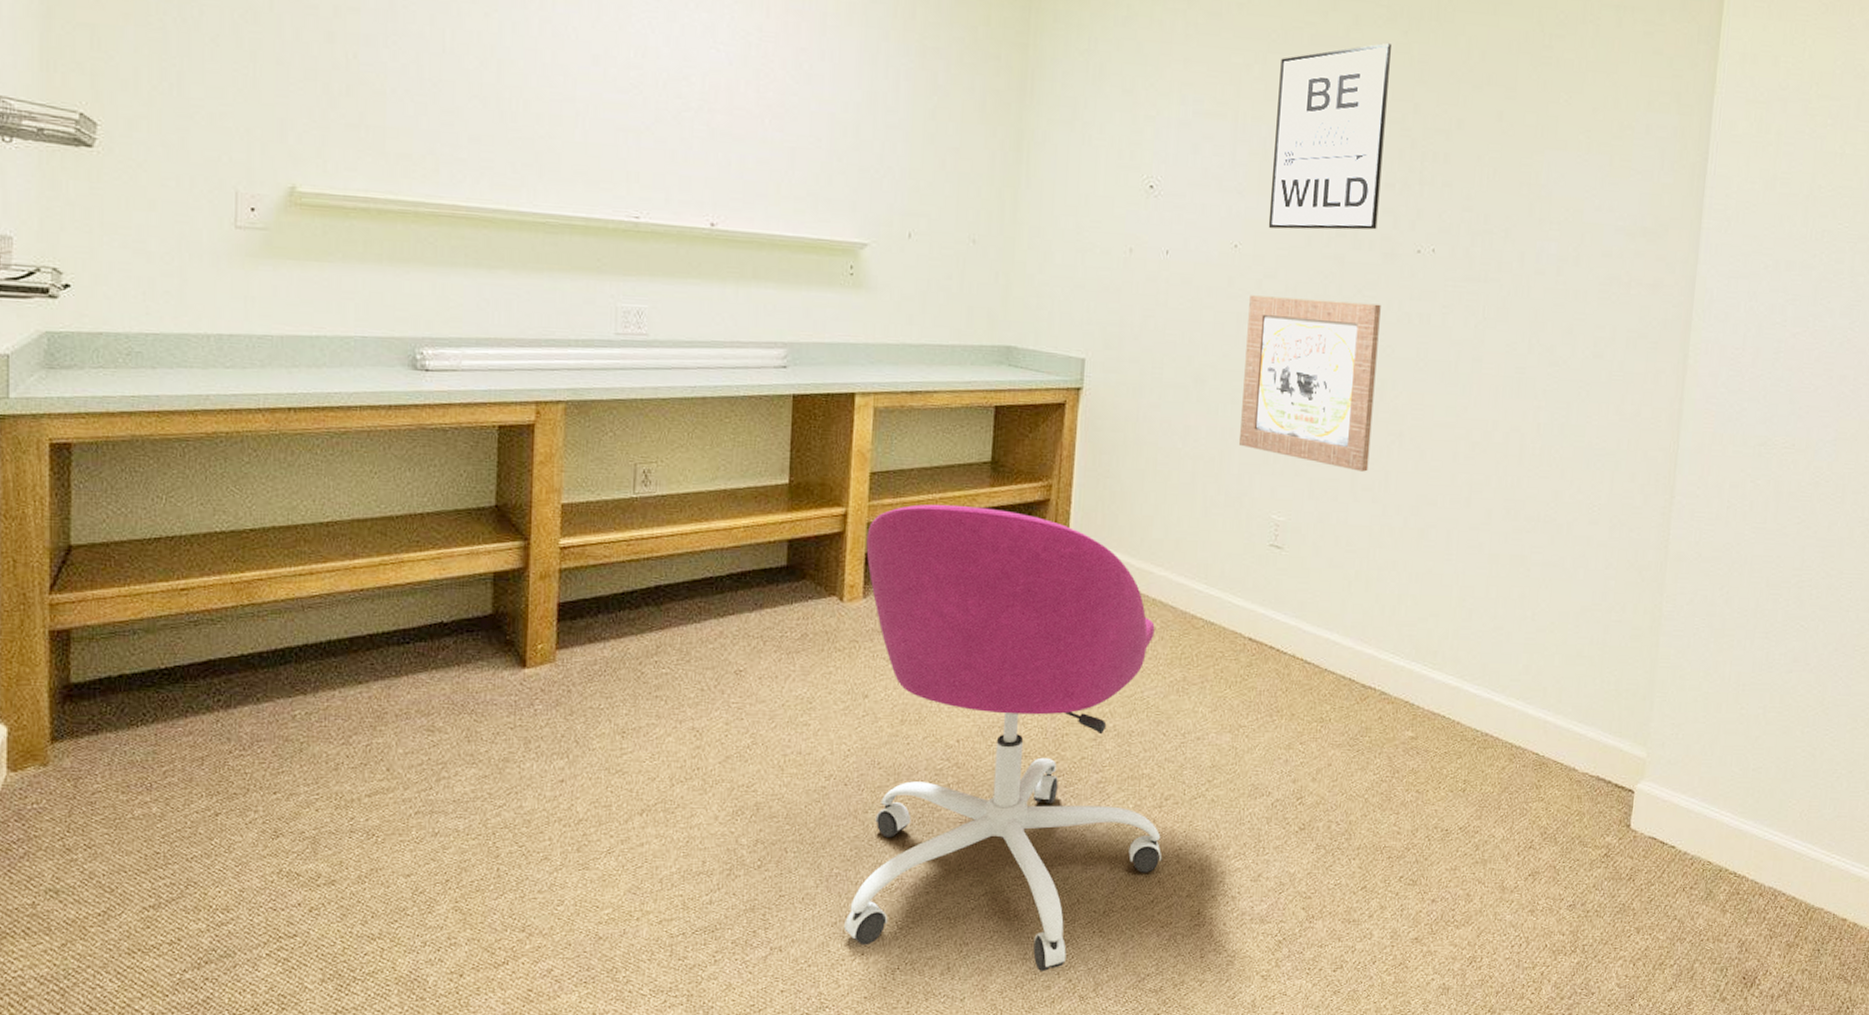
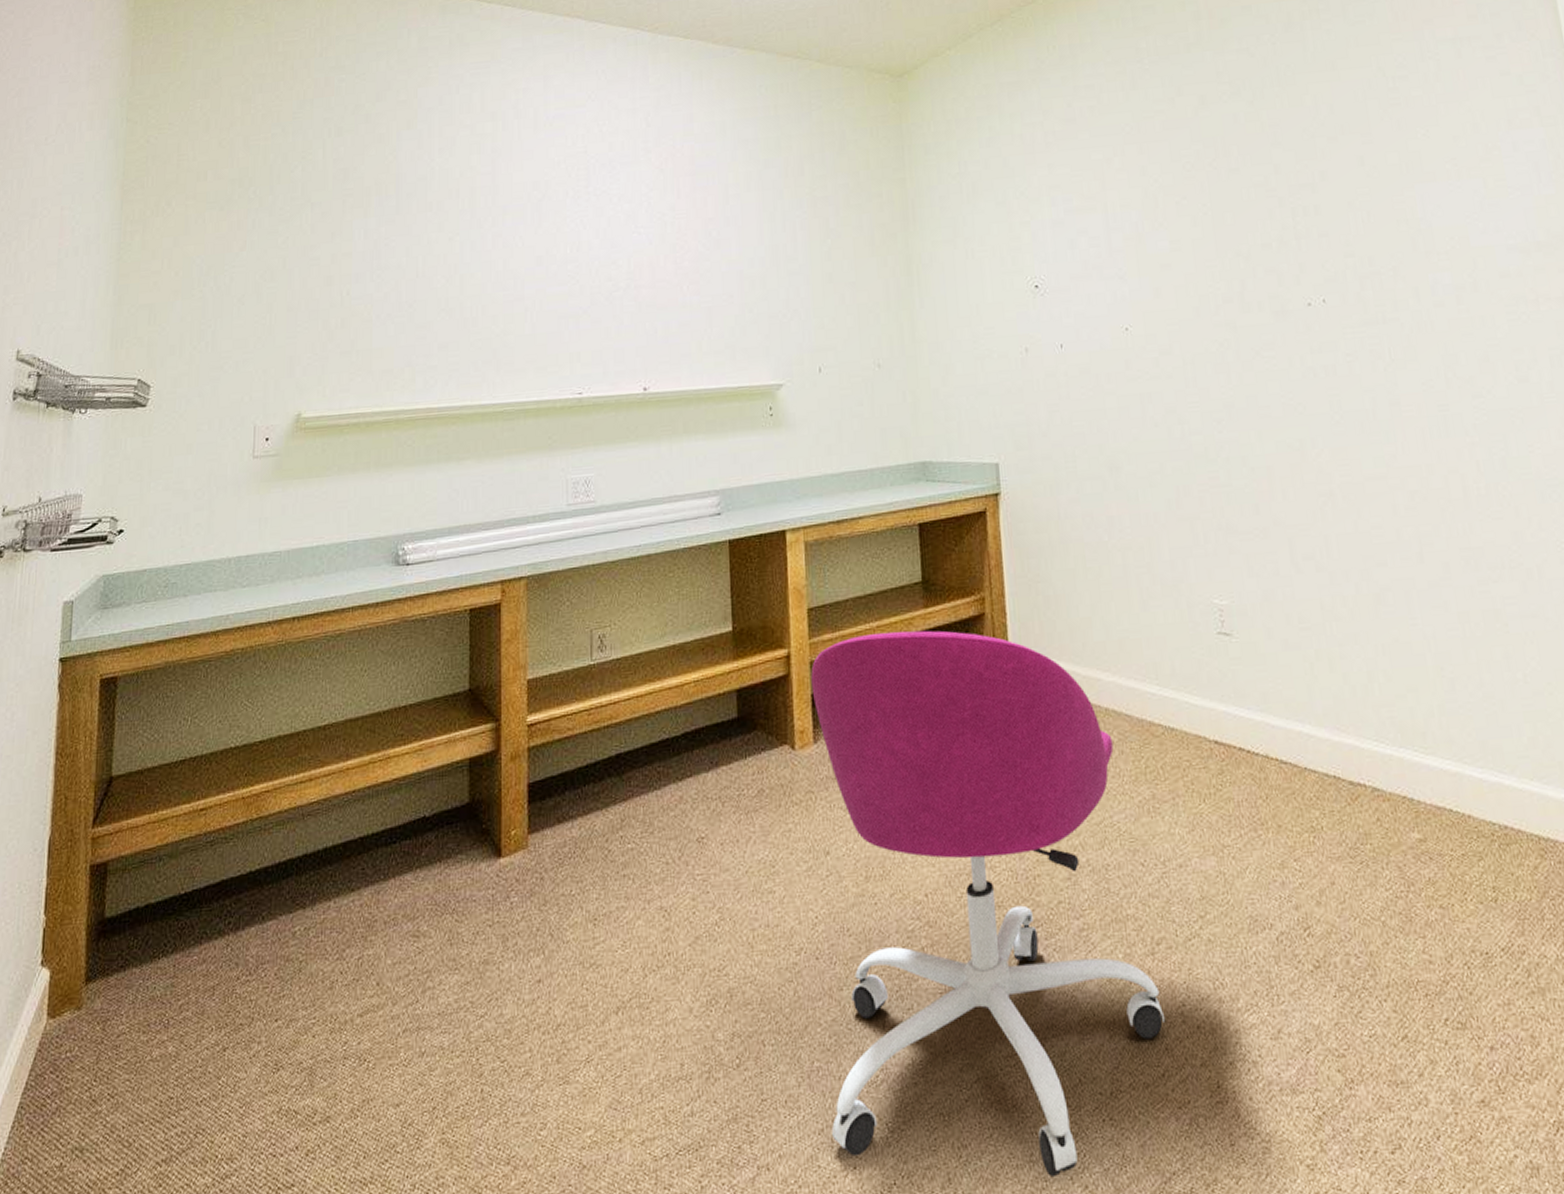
wall art: present [1239,295,1381,472] -> none [1149,363,1305,540]
wall art: present [1268,42,1391,230] -> none [1138,114,1263,307]

